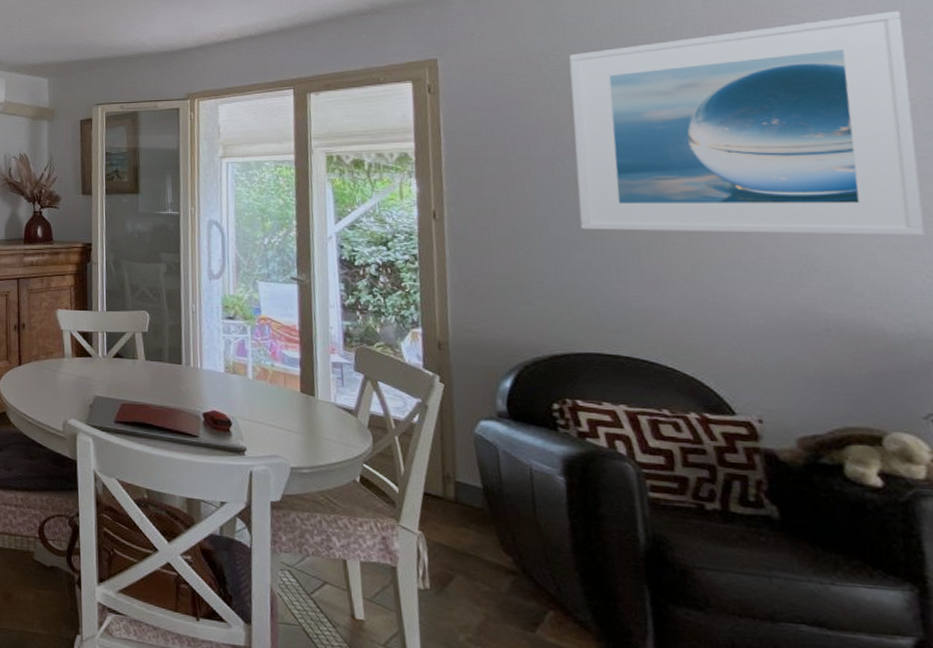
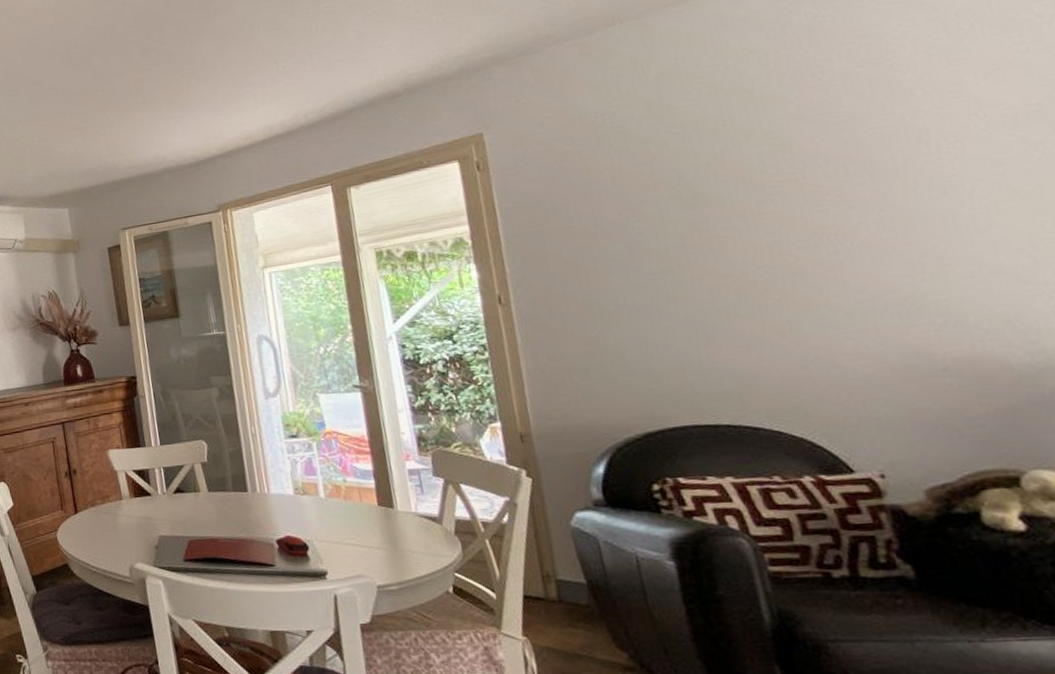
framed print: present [569,11,925,236] -> none [626,14,1043,295]

